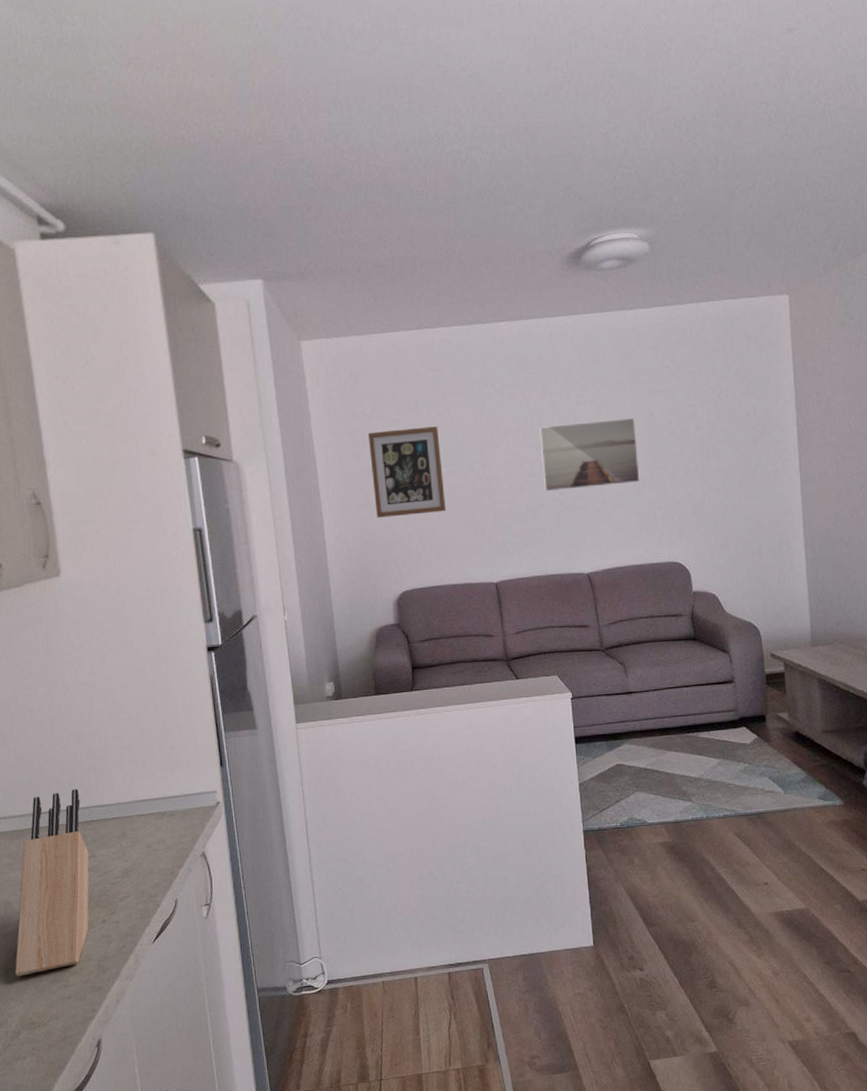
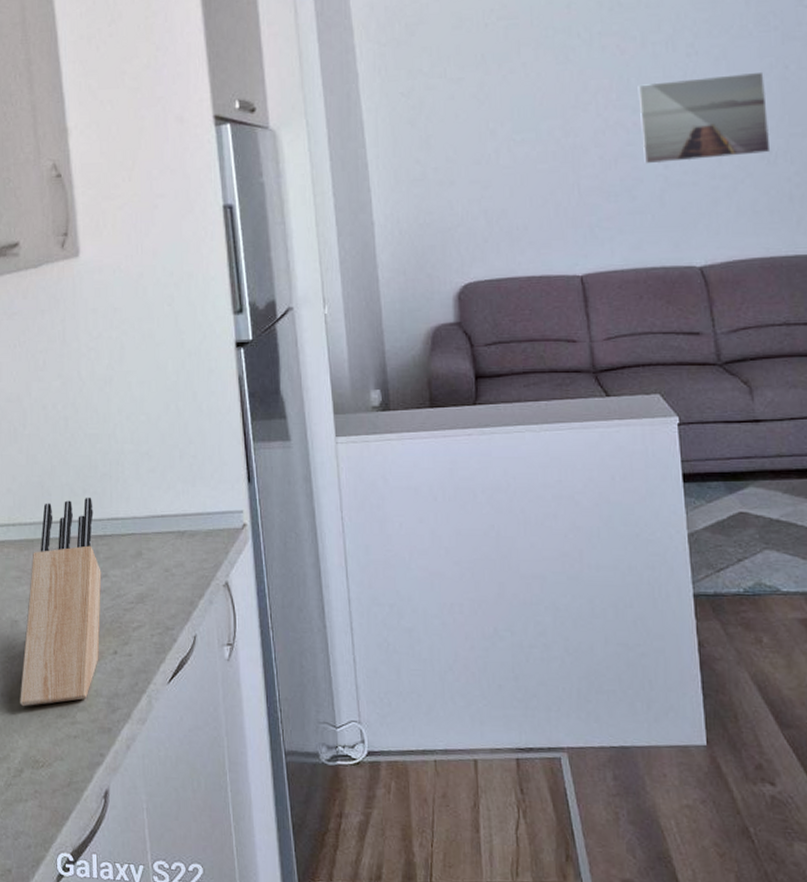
wall art: present [367,426,446,518] -> none [425,85,519,195]

